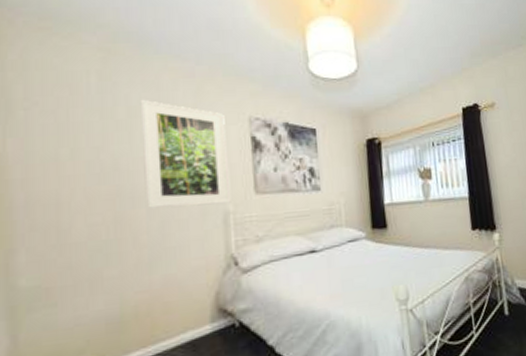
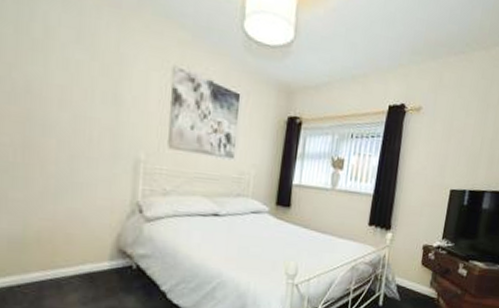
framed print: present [140,99,231,208] -> none [57,20,148,153]

